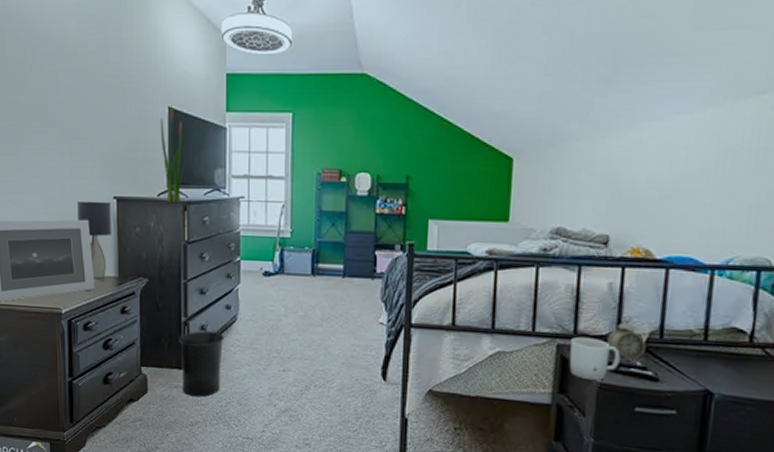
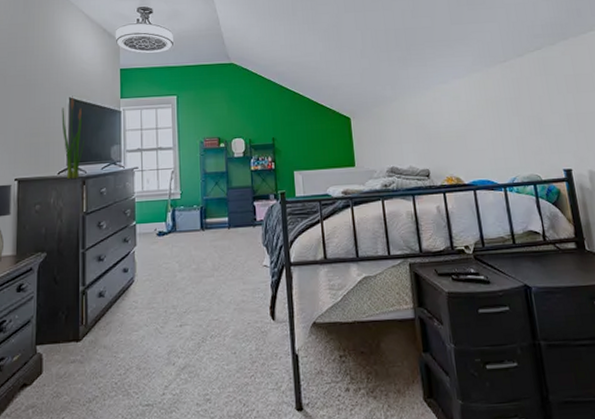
waste bin: present [179,331,224,397] -> none [77,297,122,370]
mug: present [569,336,620,381] -> none [419,253,459,292]
alarm clock: present [607,314,646,363] -> none [445,230,475,270]

